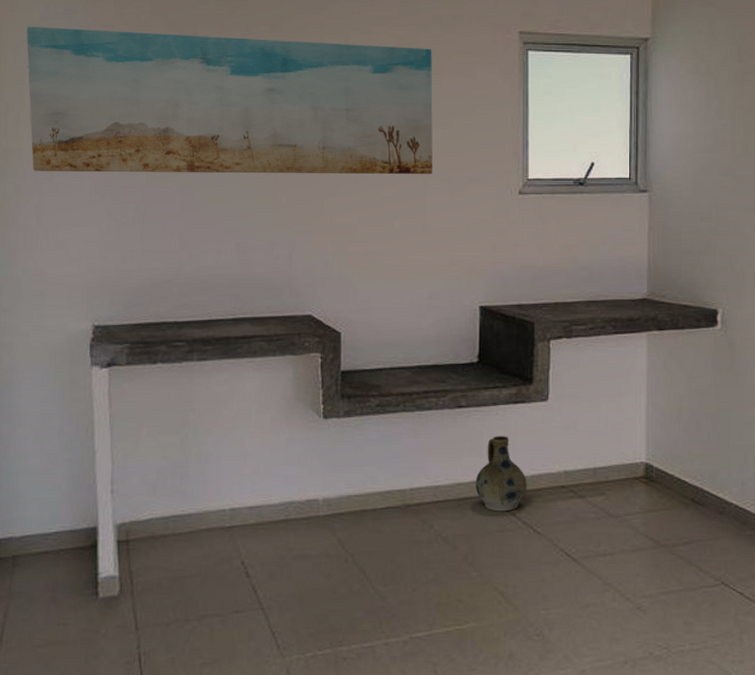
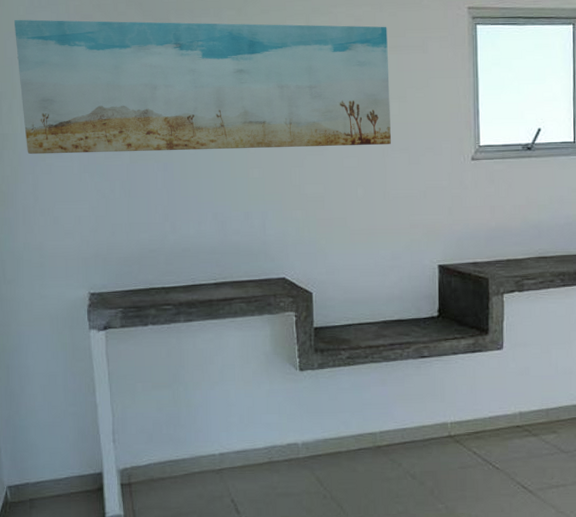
ceramic jug: present [475,436,527,512] -> none [438,382,485,450]

